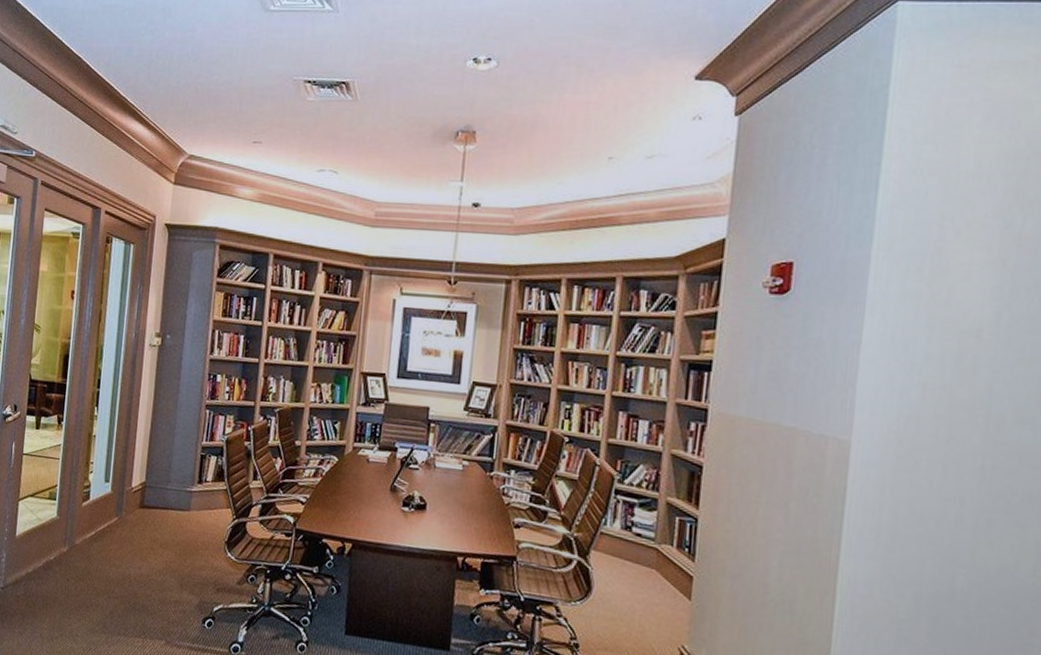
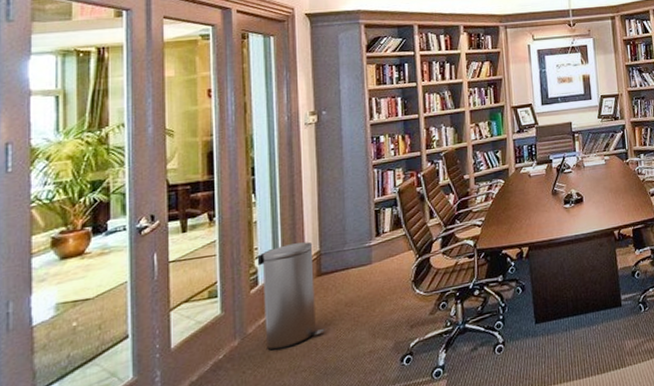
pedal bin: none [88,466,140,571] -> present [257,241,325,351]

